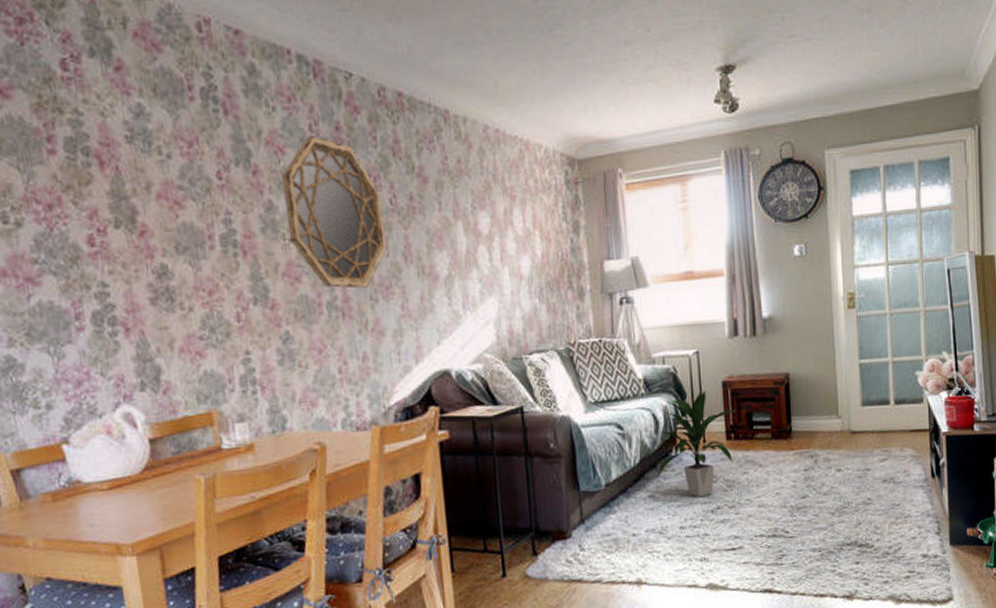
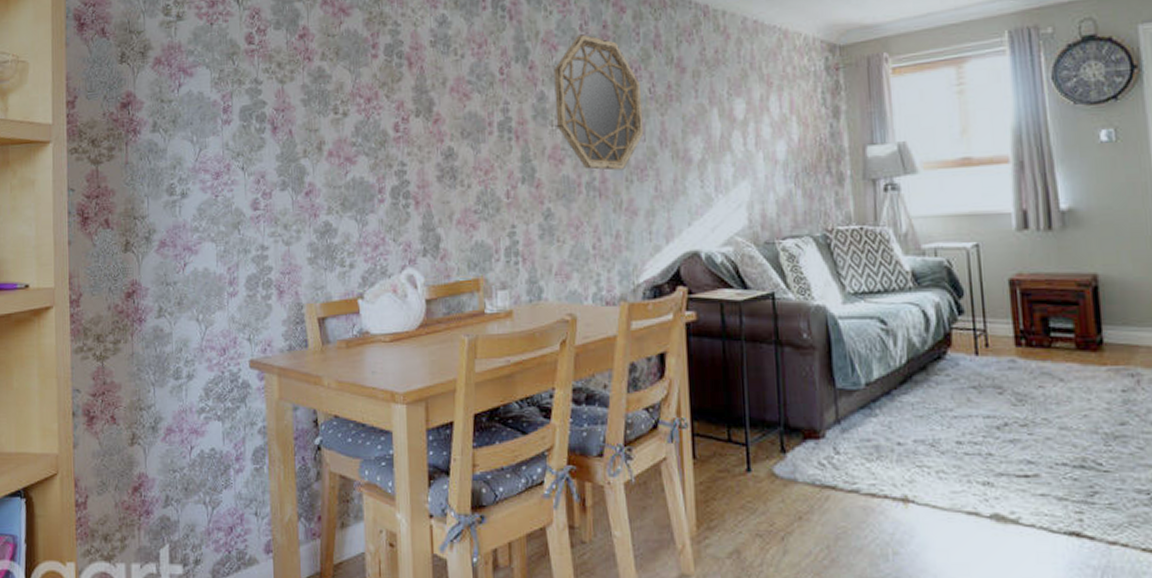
indoor plant: present [657,389,736,498] -> none [927,287,1028,410]

